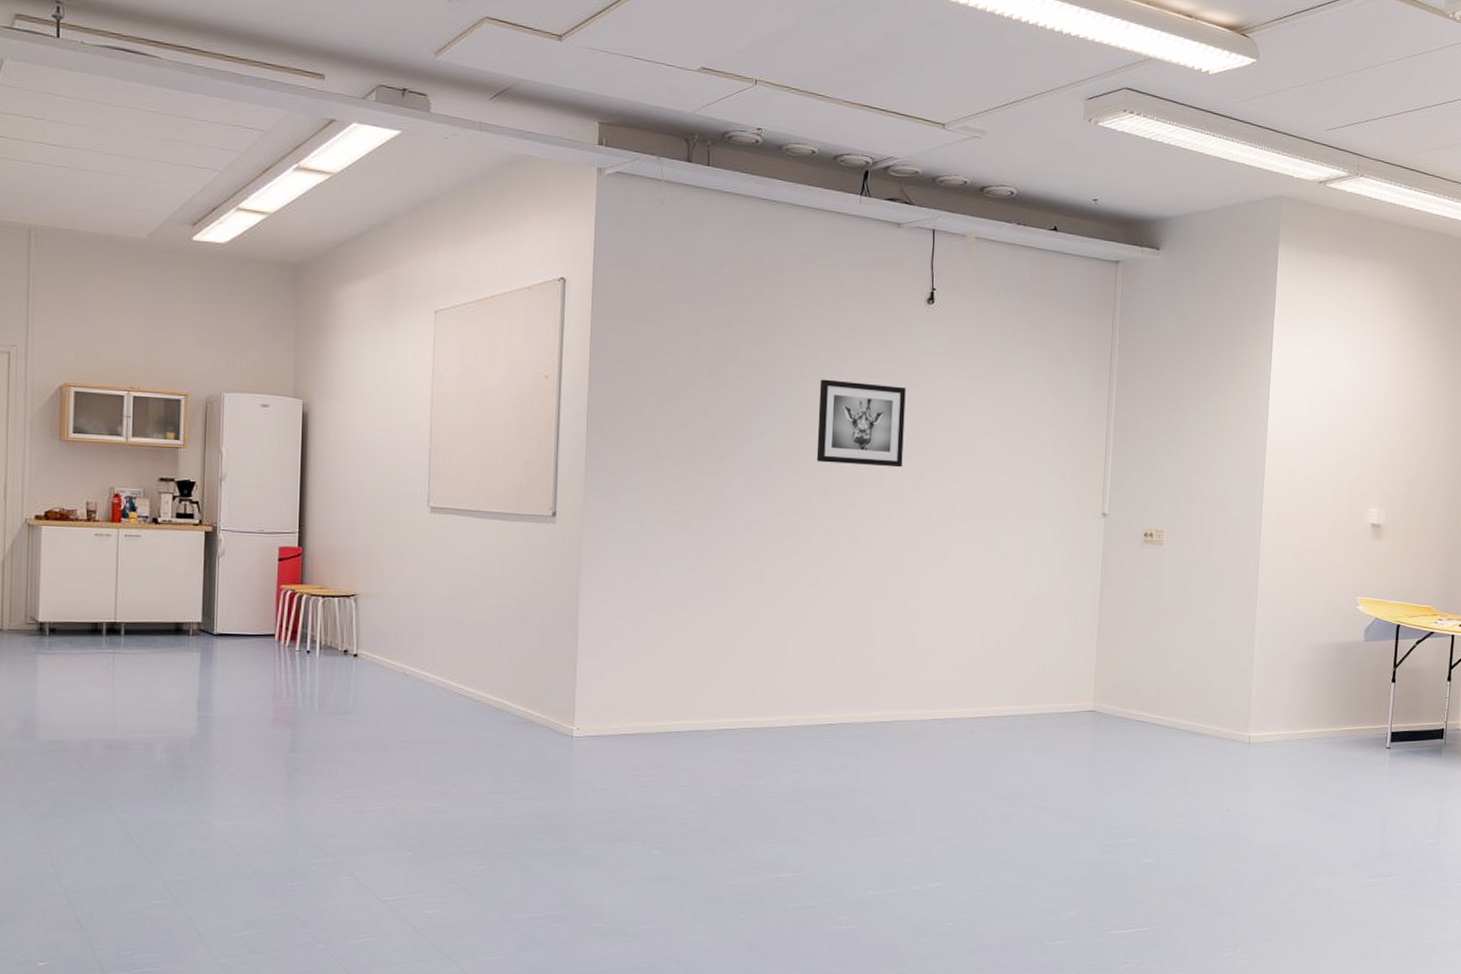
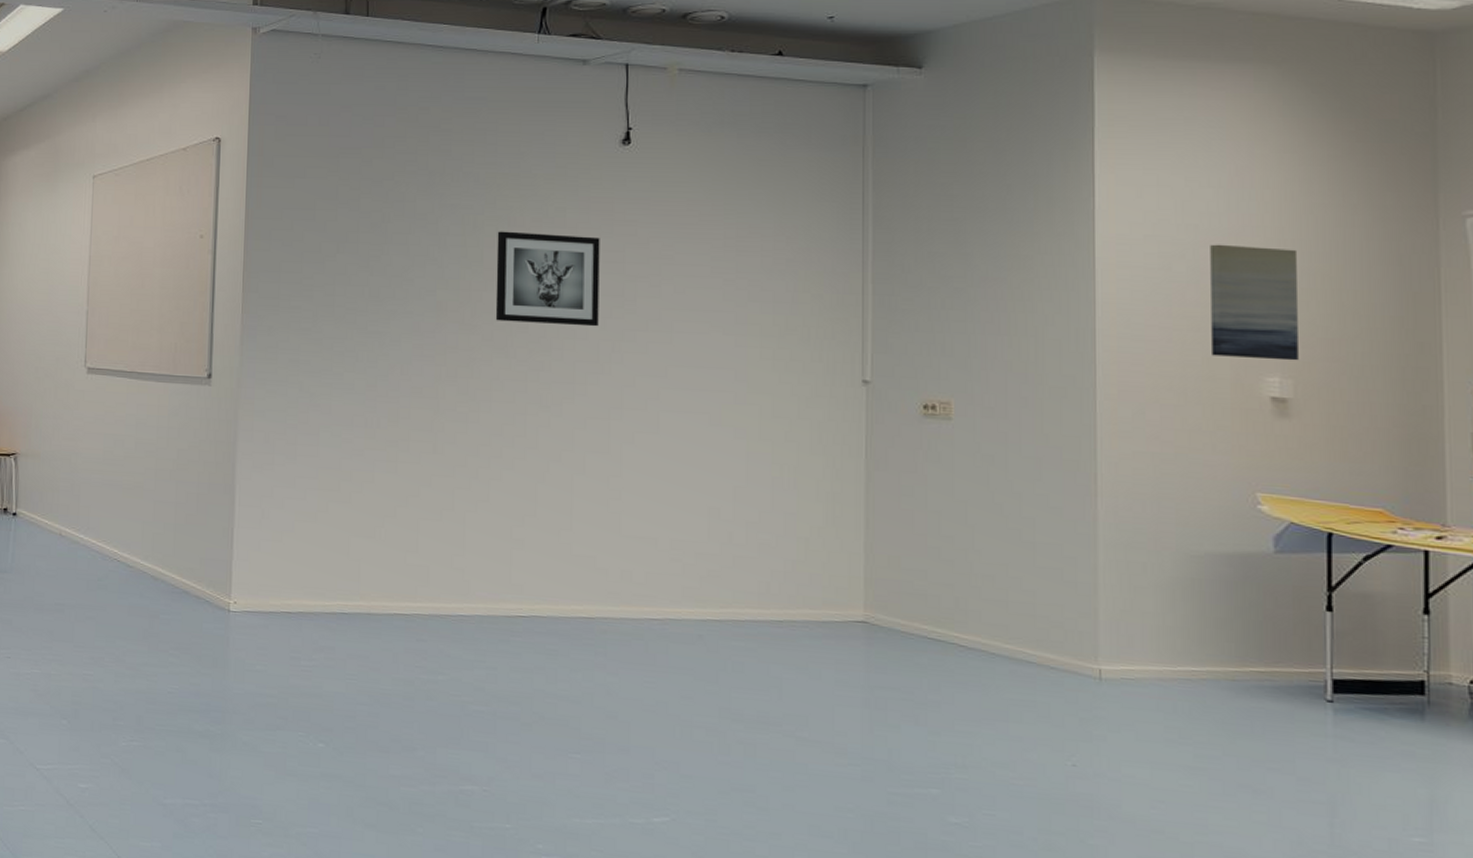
wall art: none [1337,404,1396,496] -> present [1210,244,1298,361]

